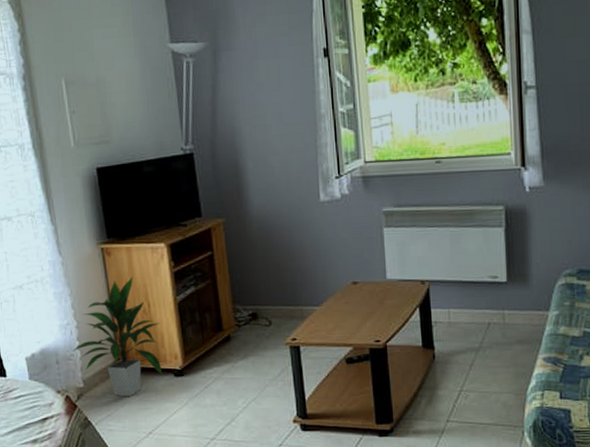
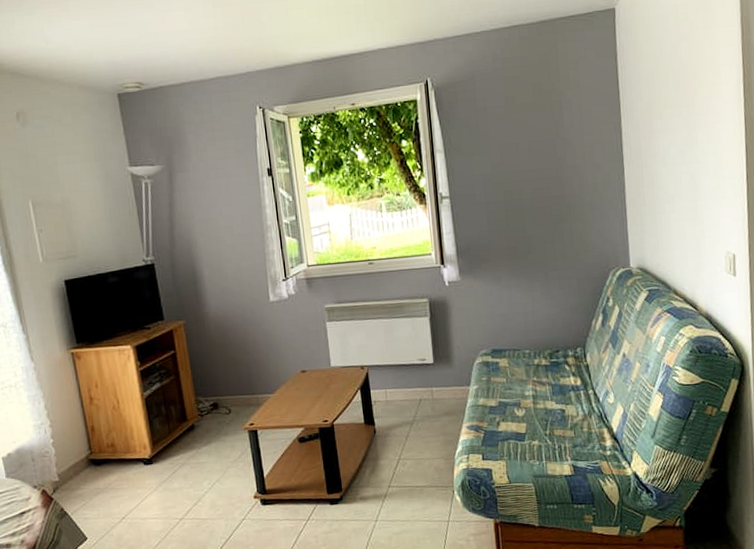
indoor plant: present [71,276,163,397] -> none [45,377,133,487]

